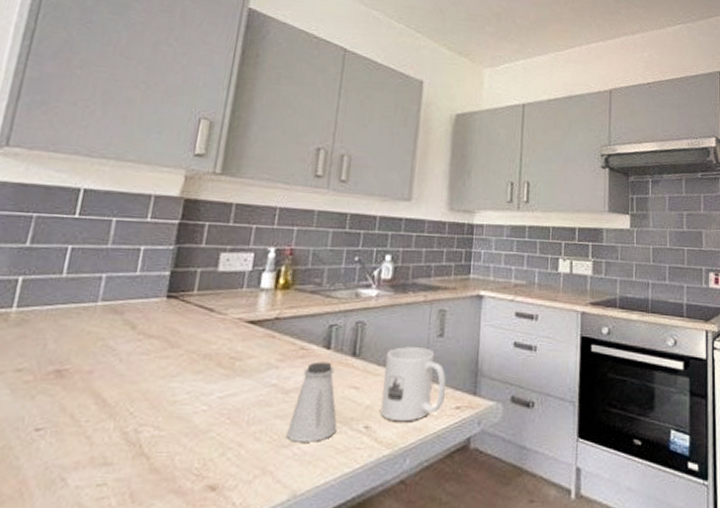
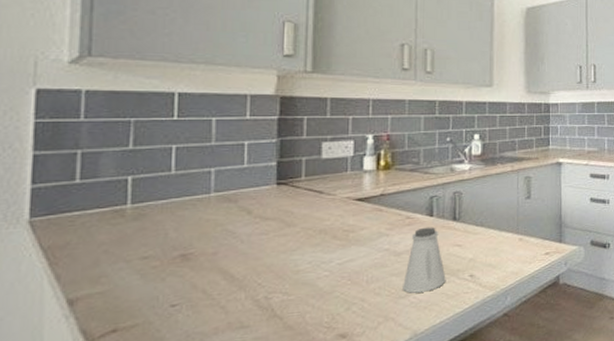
mug: present [381,347,446,422] -> none [482,208,535,269]

